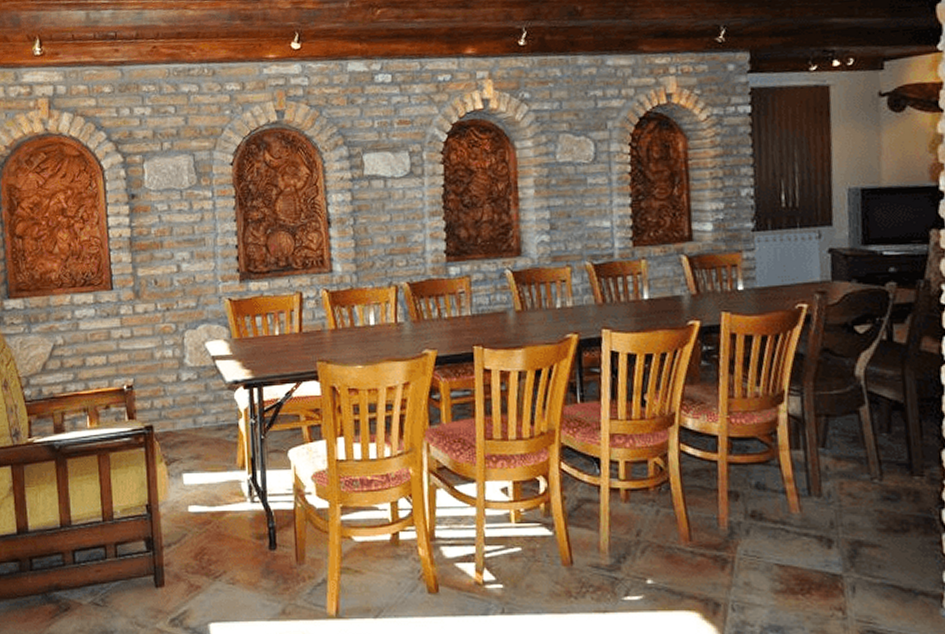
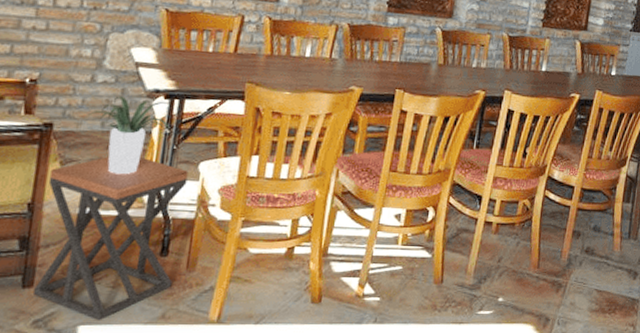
stool: none [159,449,286,617] -> present [34,156,188,320]
potted plant: none [175,391,255,470] -> present [80,95,174,175]

